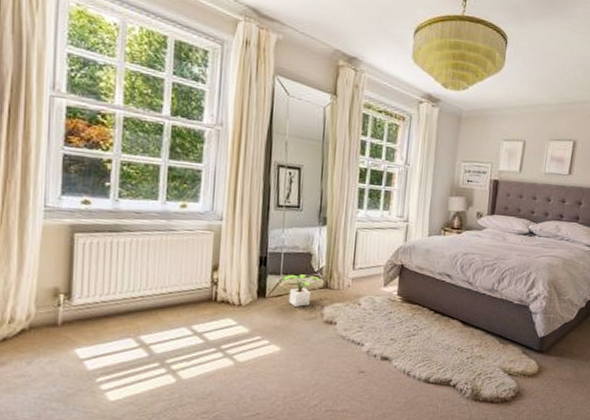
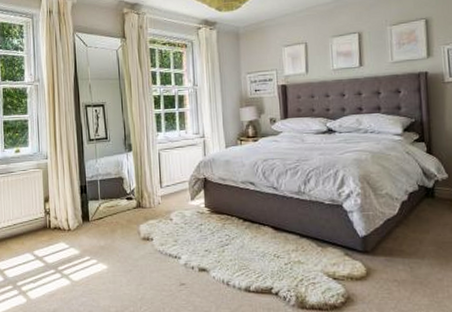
potted plant: present [283,274,321,307] -> none [102,197,134,227]

